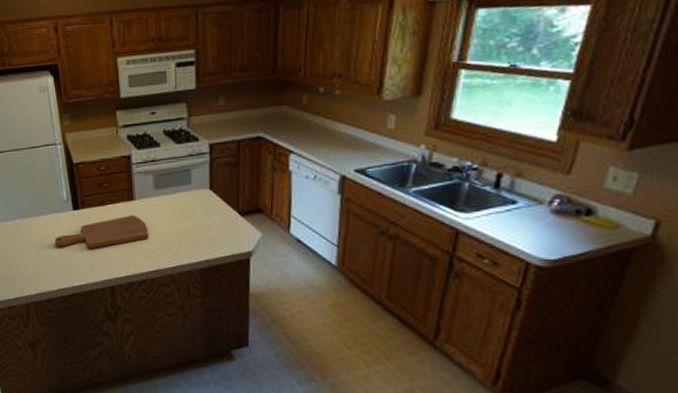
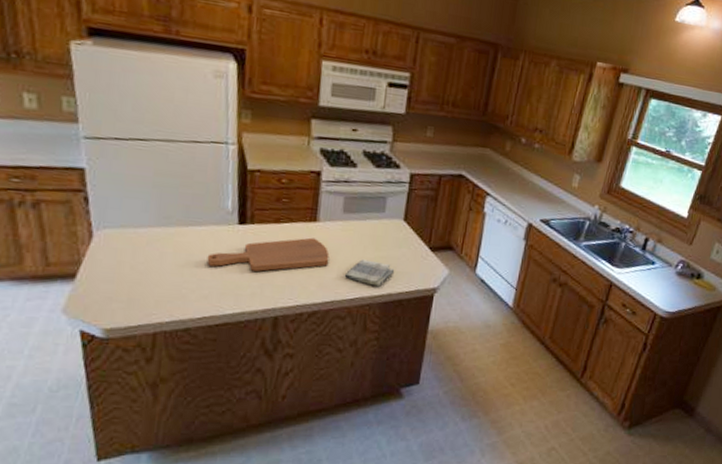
dish towel: none [163,230,209,254] -> present [344,259,395,287]

